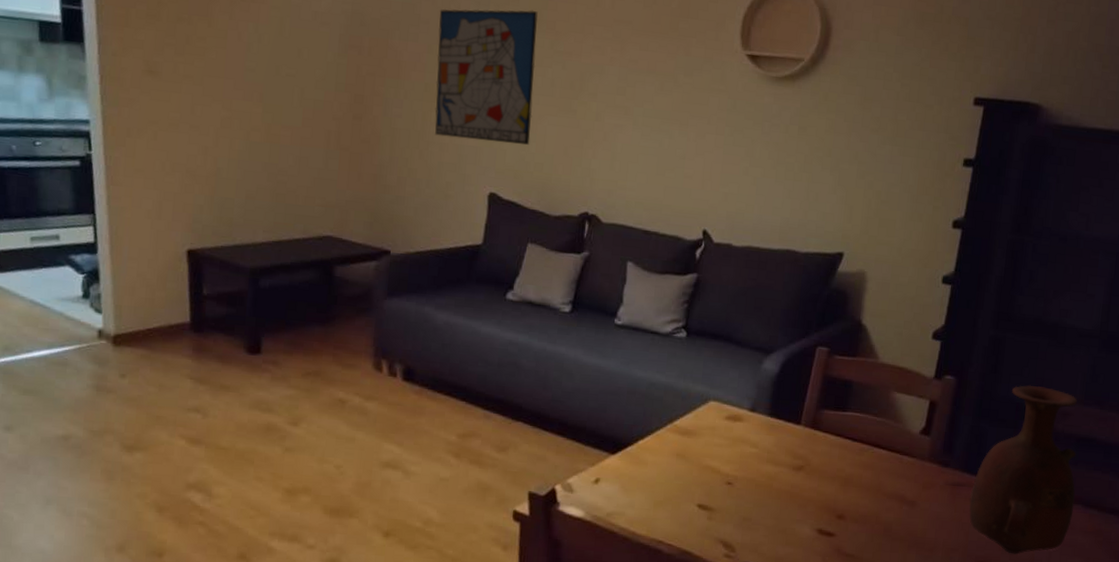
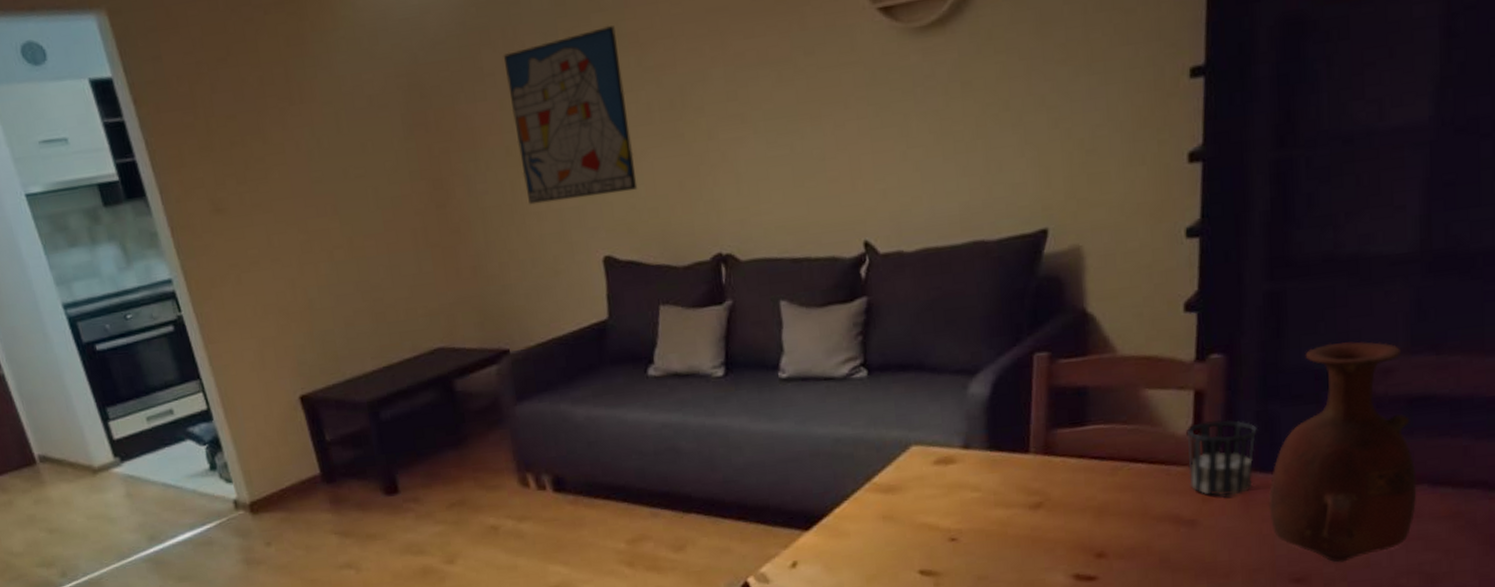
cup: none [915,425,970,487] -> present [1188,419,1257,497]

